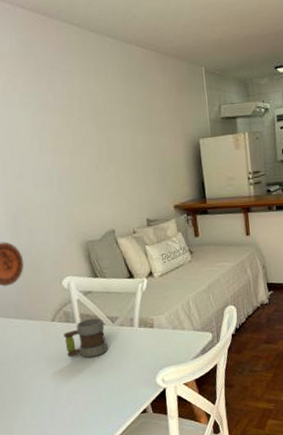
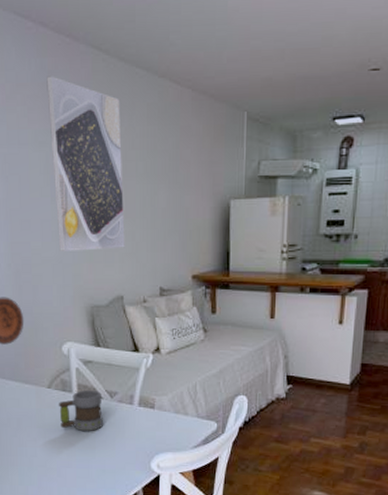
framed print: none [27,47,112,196] -> present [46,76,125,251]

